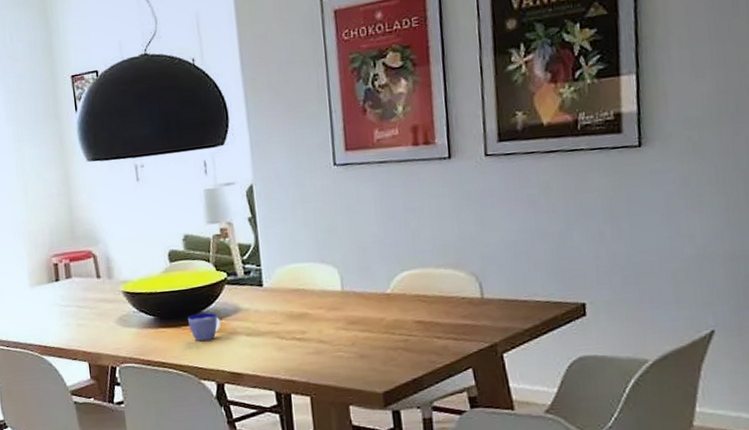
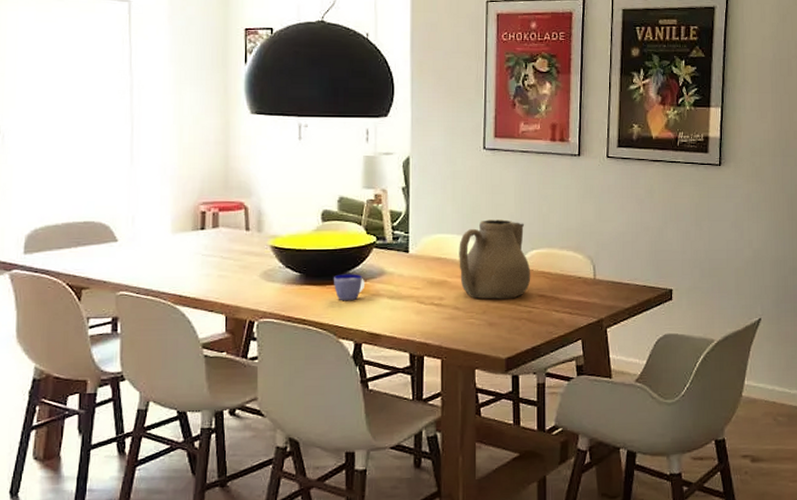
teapot: none [317,240,404,330] -> present [459,219,531,299]

